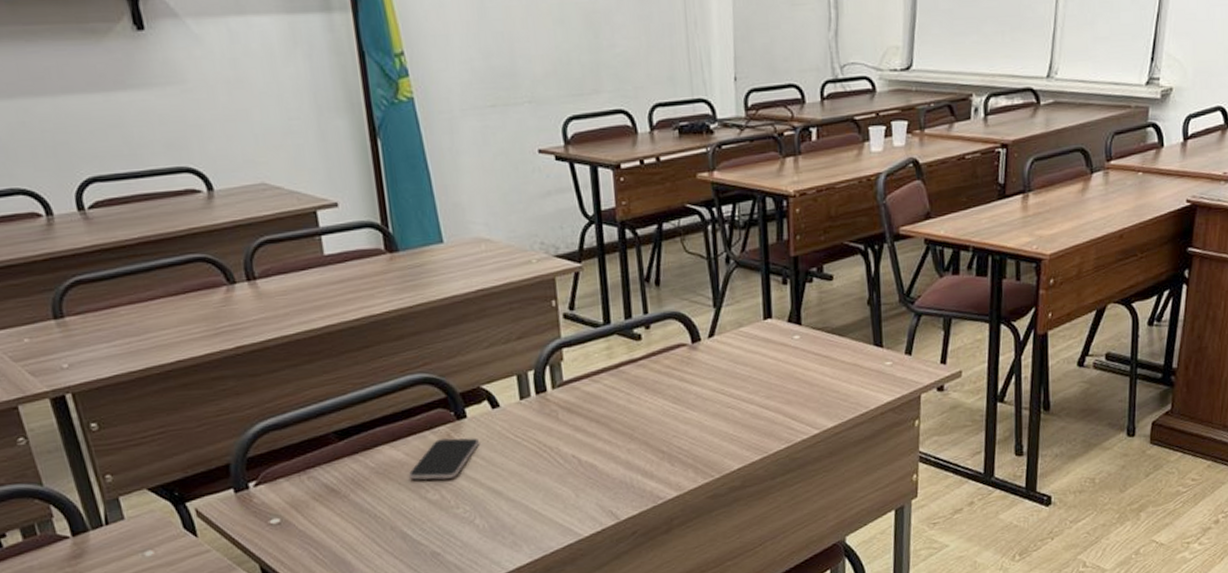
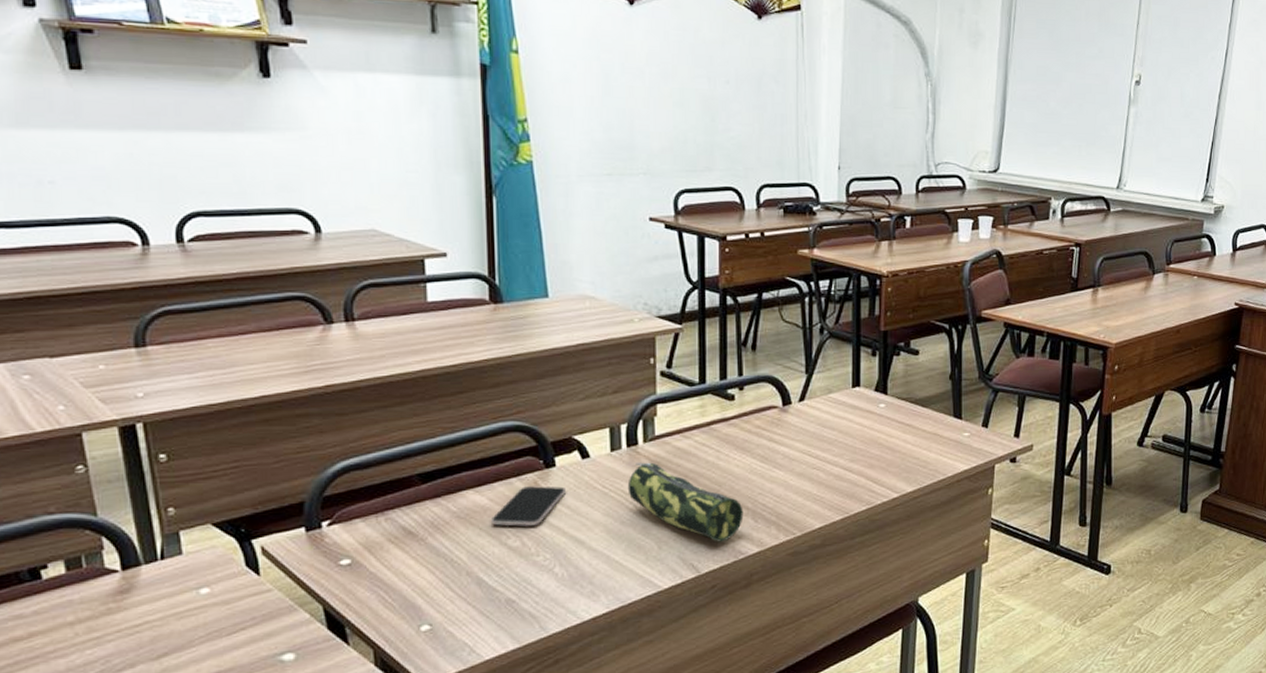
pencil case: none [539,408,660,488] -> present [627,462,744,542]

